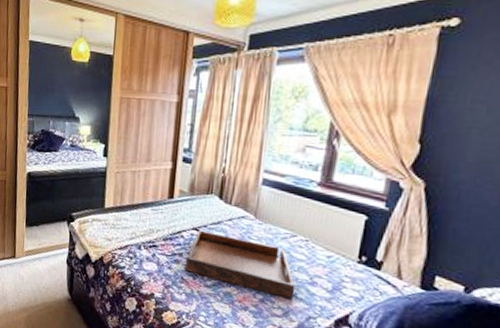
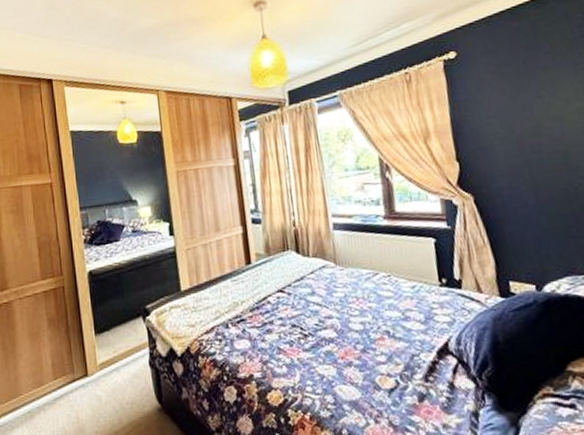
serving tray: present [186,229,296,300] -> none [278,289,393,342]

